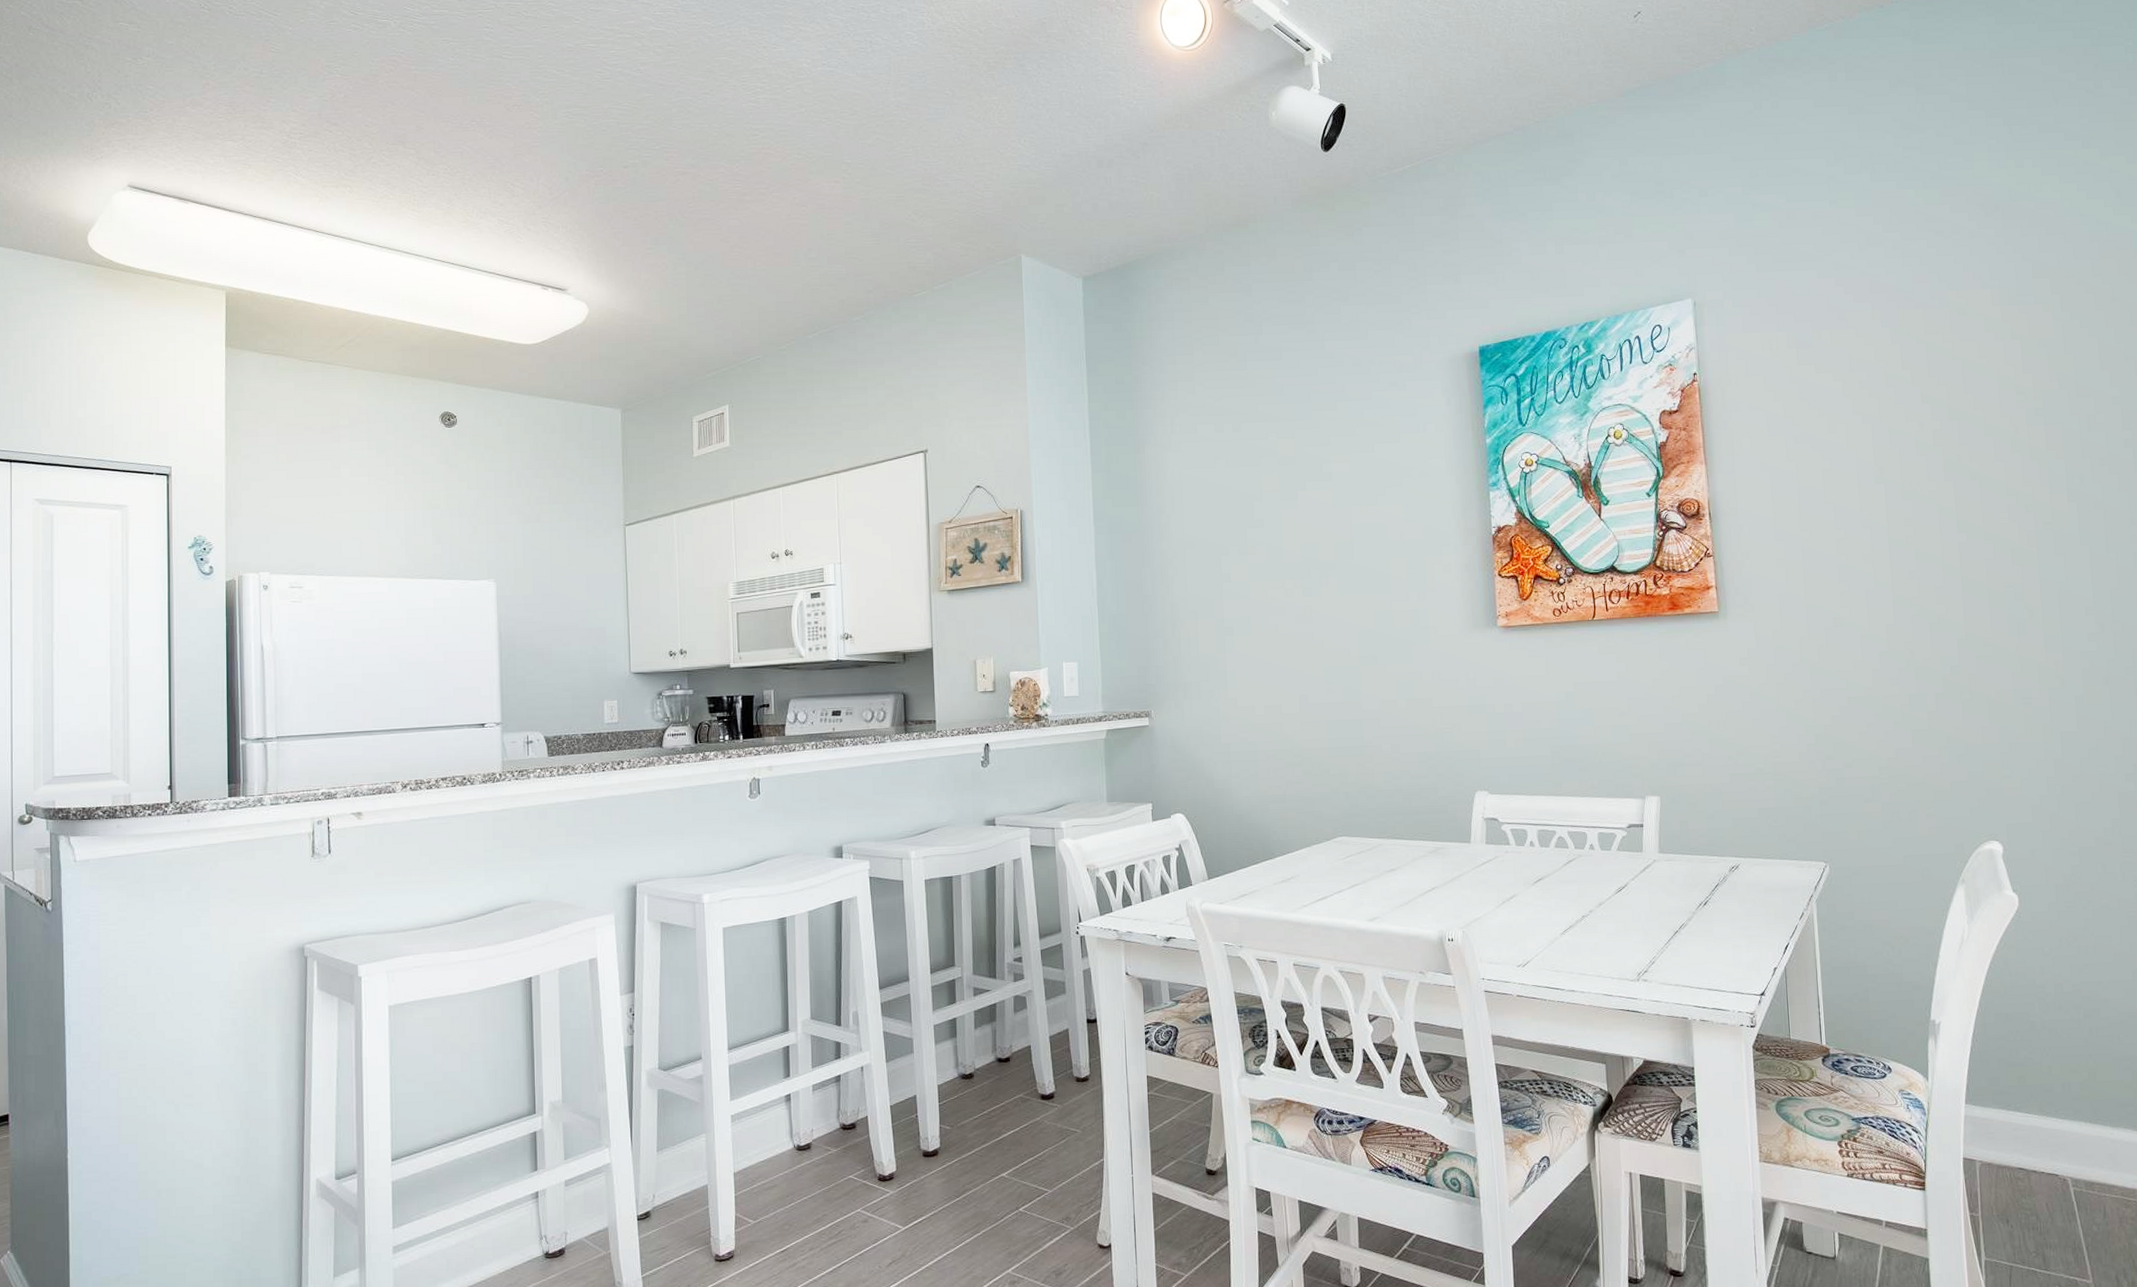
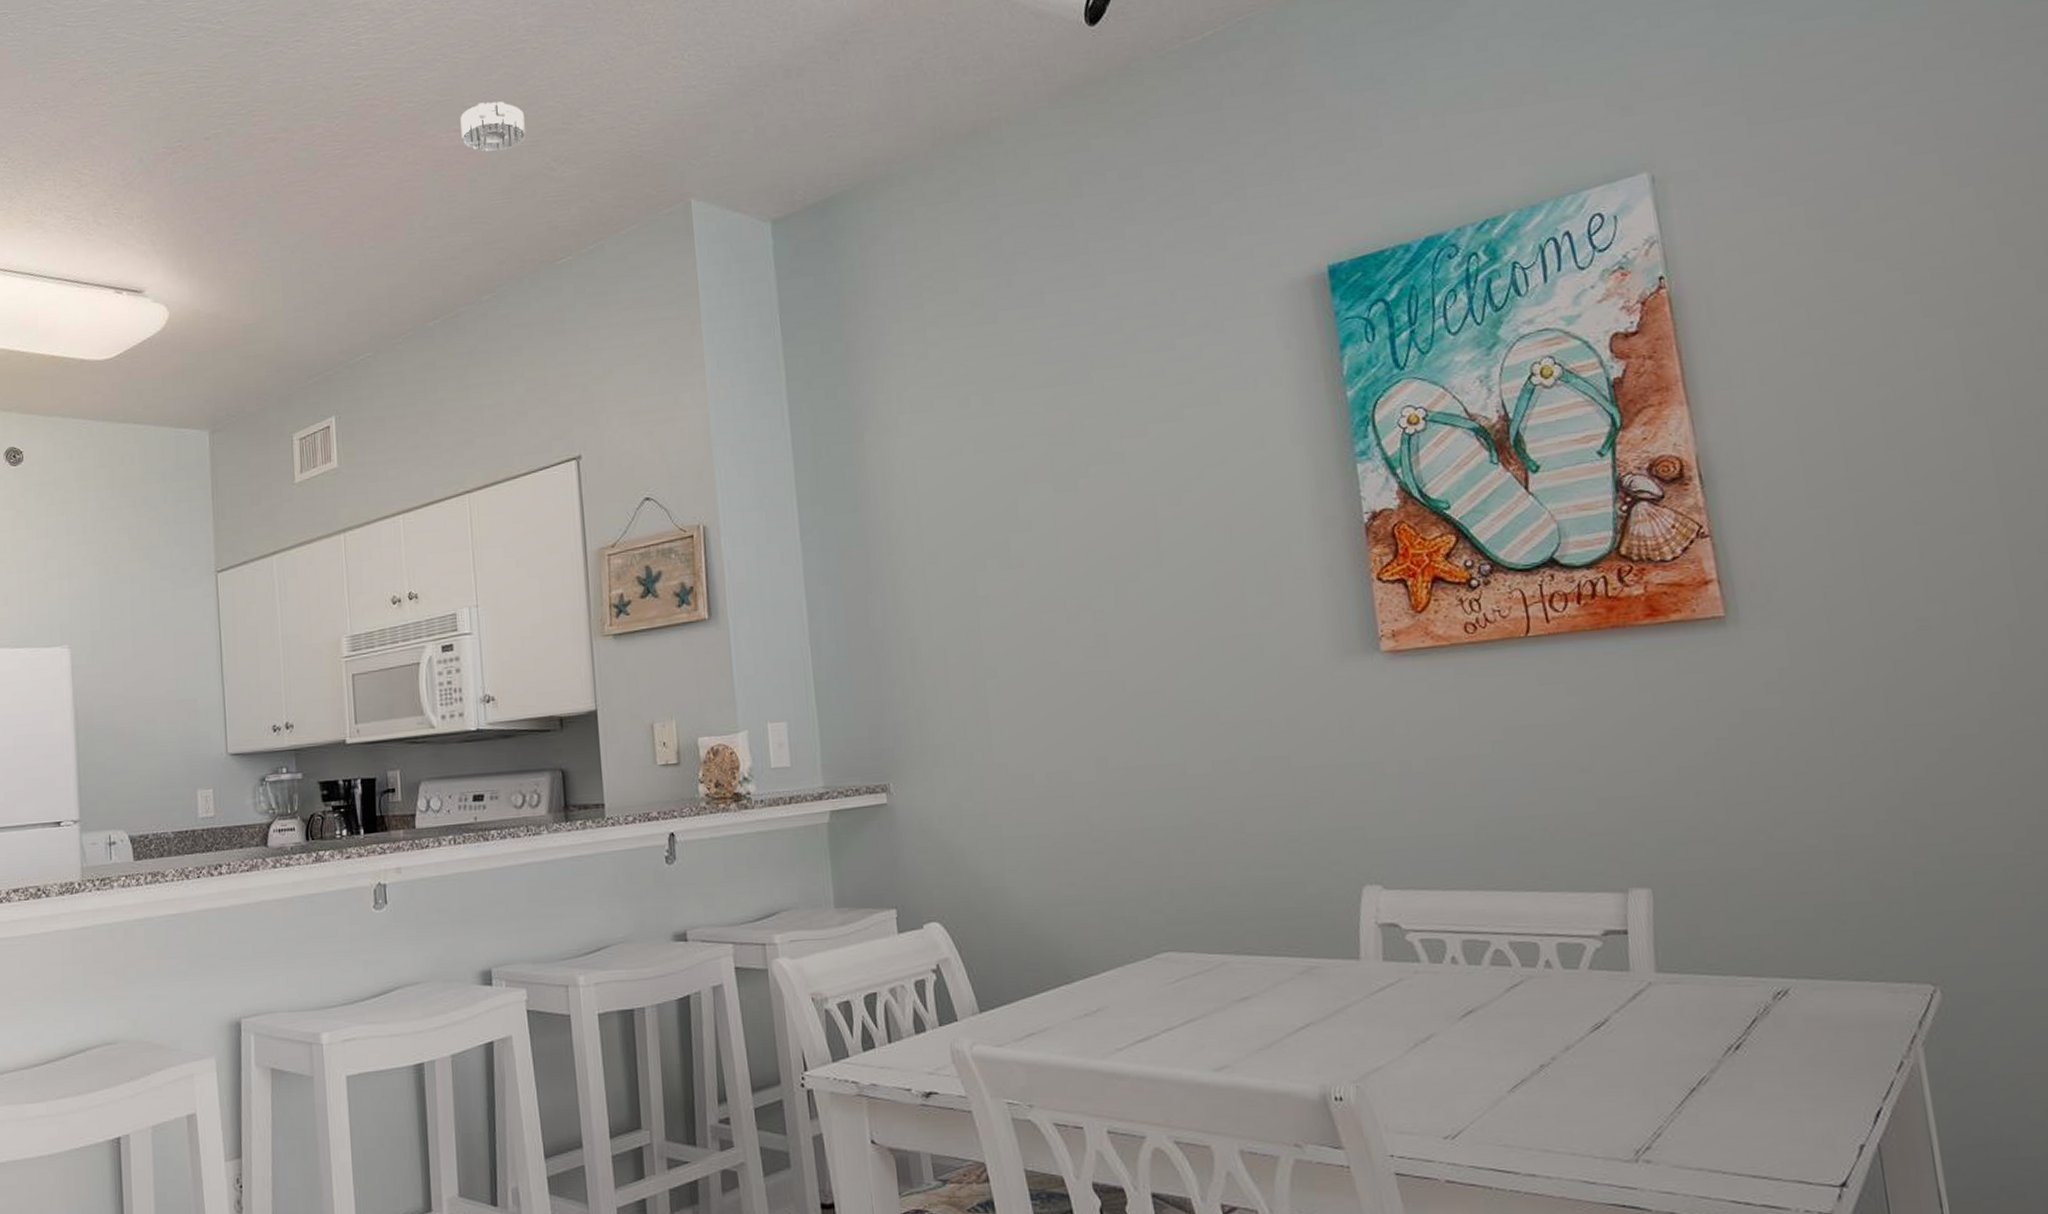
smoke detector: none [840,161,892,202] -> present [460,101,526,152]

